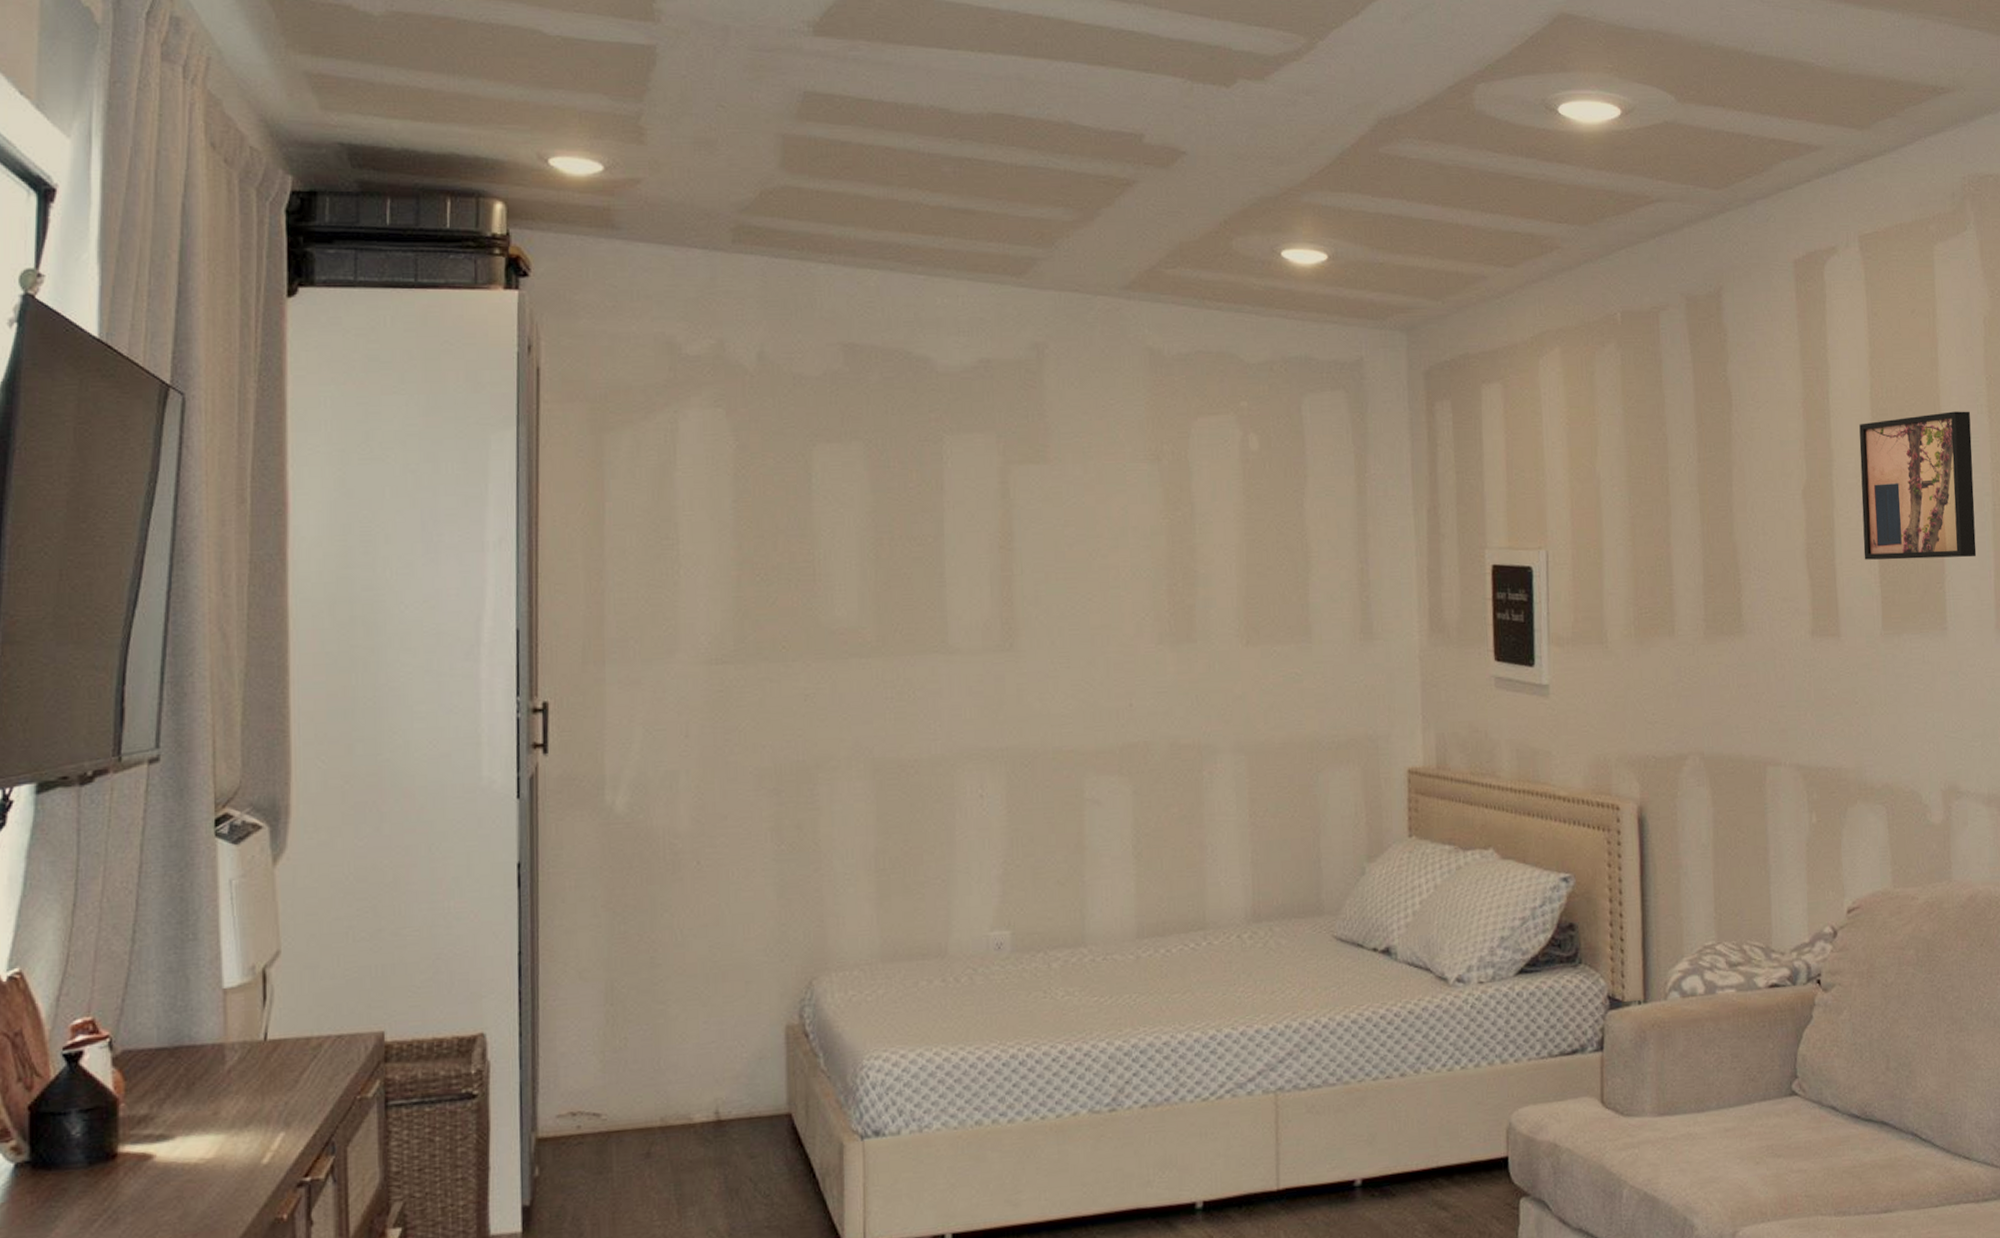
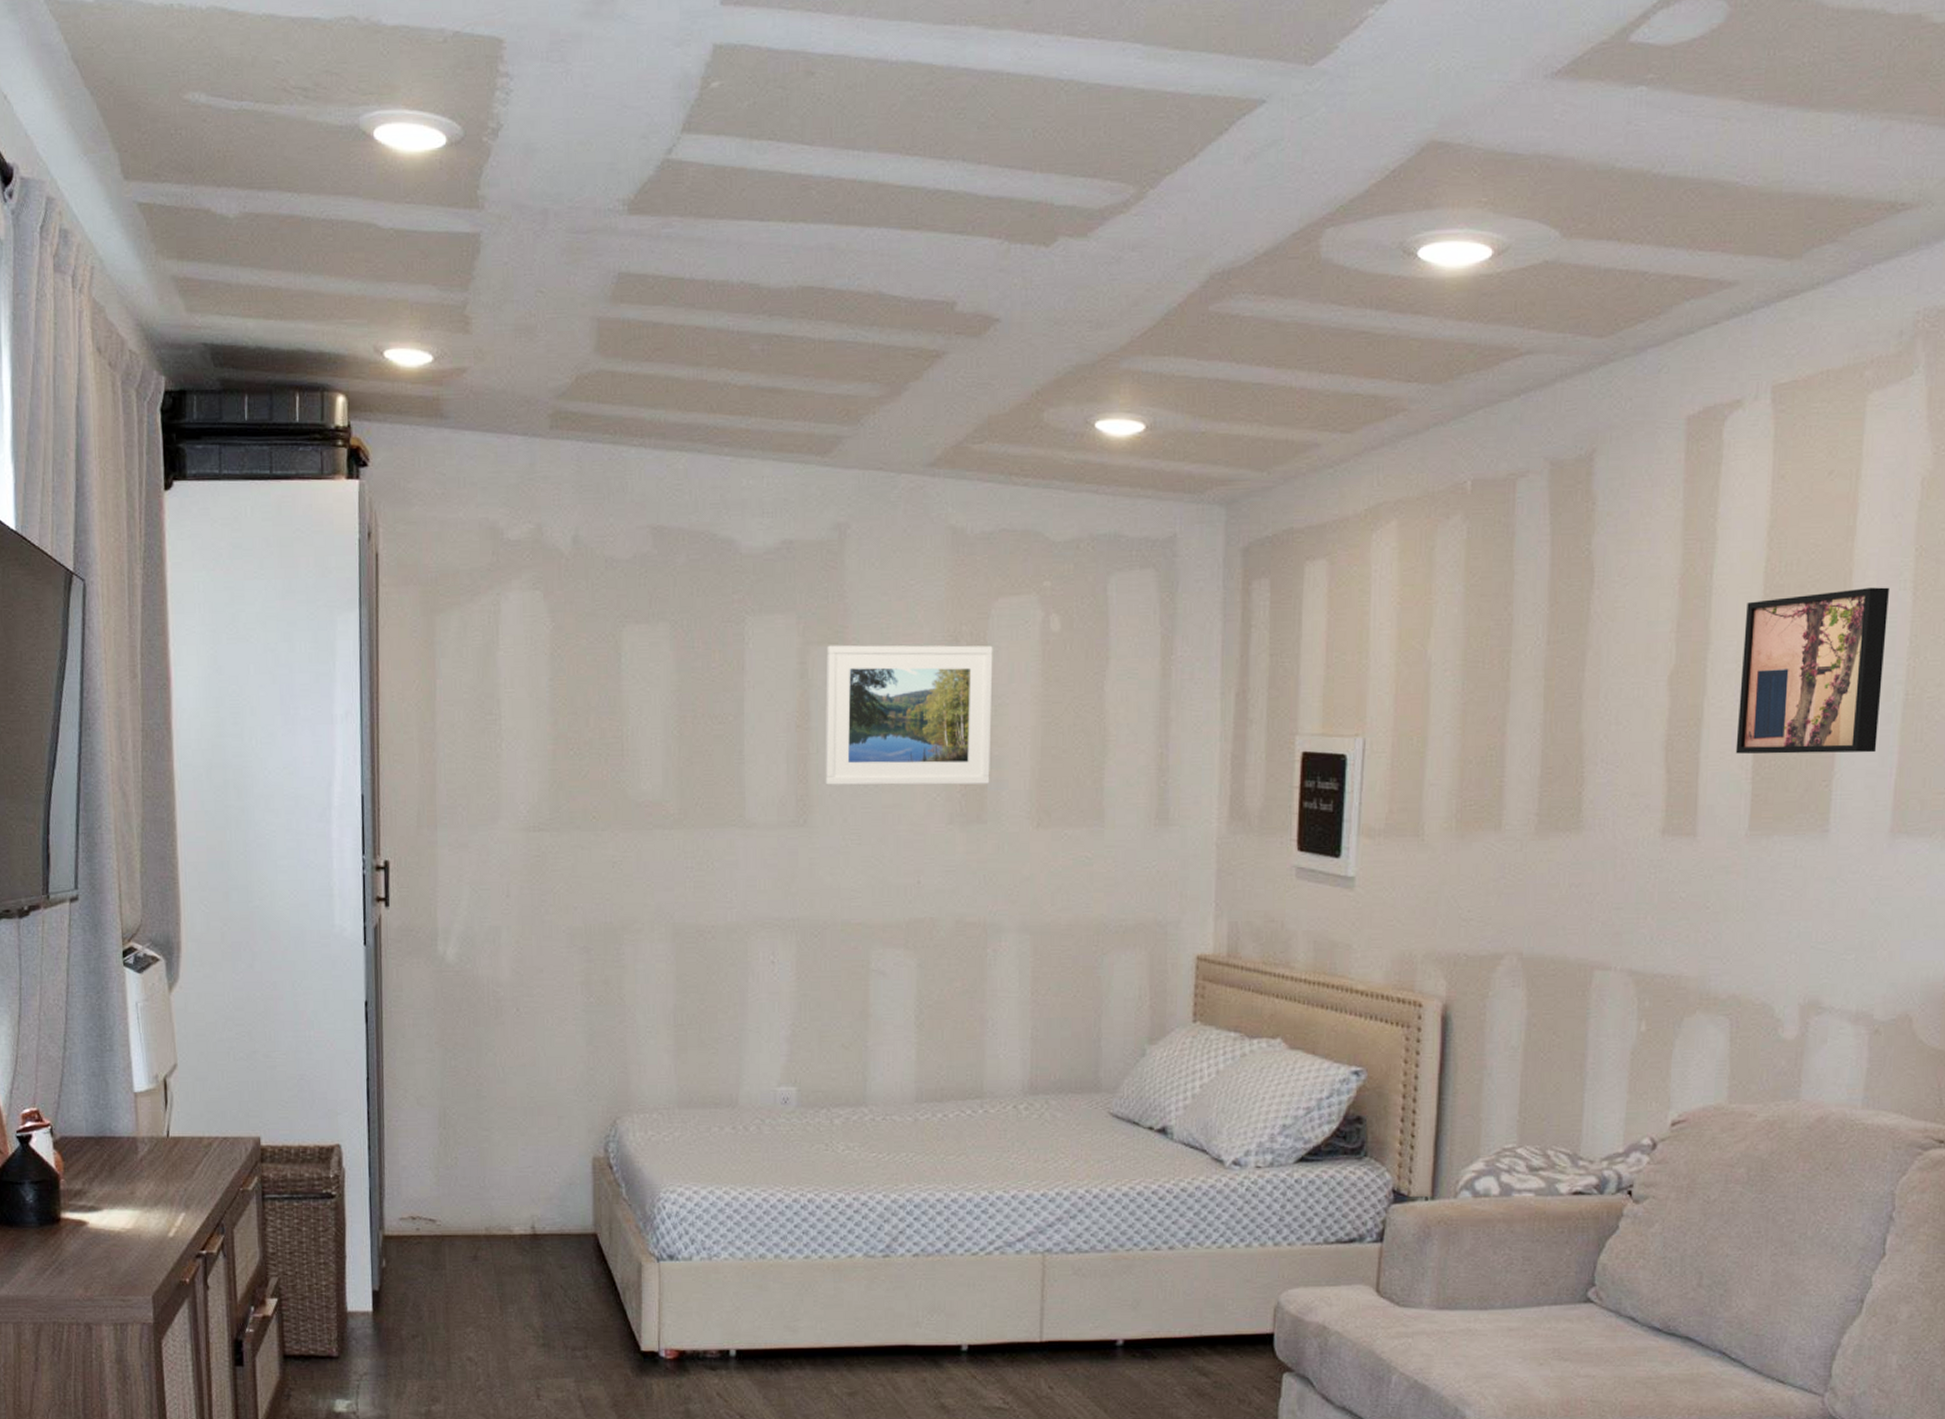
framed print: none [1028,464,1198,607] -> present [825,645,993,786]

